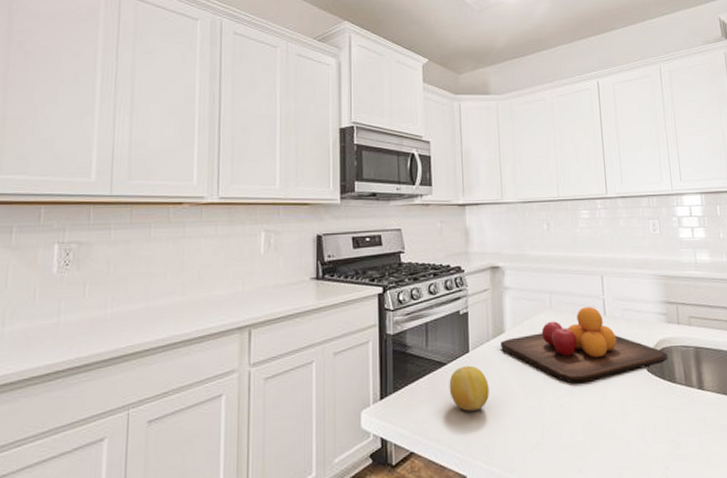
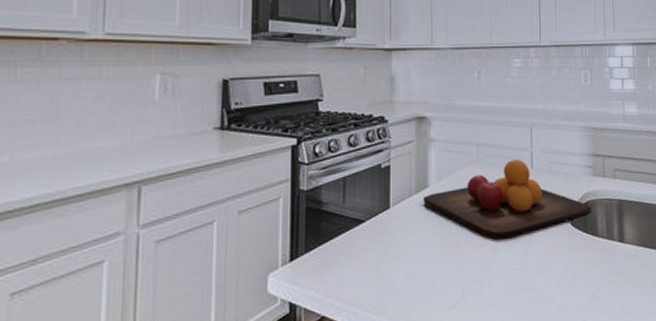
fruit: present [449,365,489,411] -> none [366,222,409,271]

